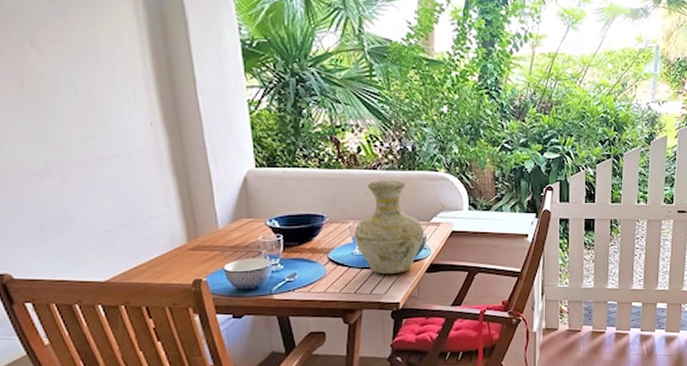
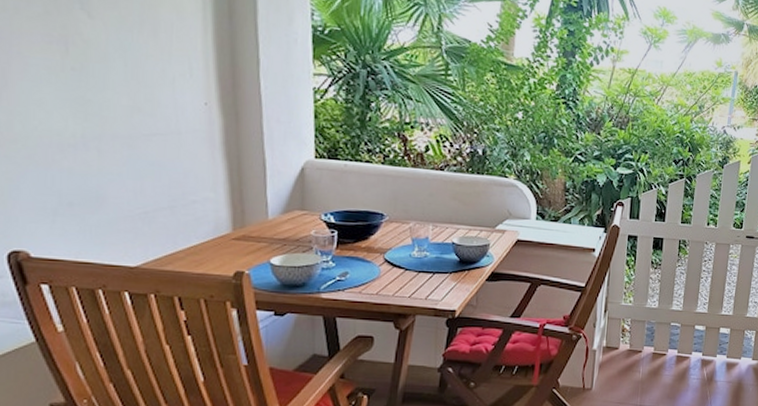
vase: present [354,180,424,275] -> none [413,182,488,280]

